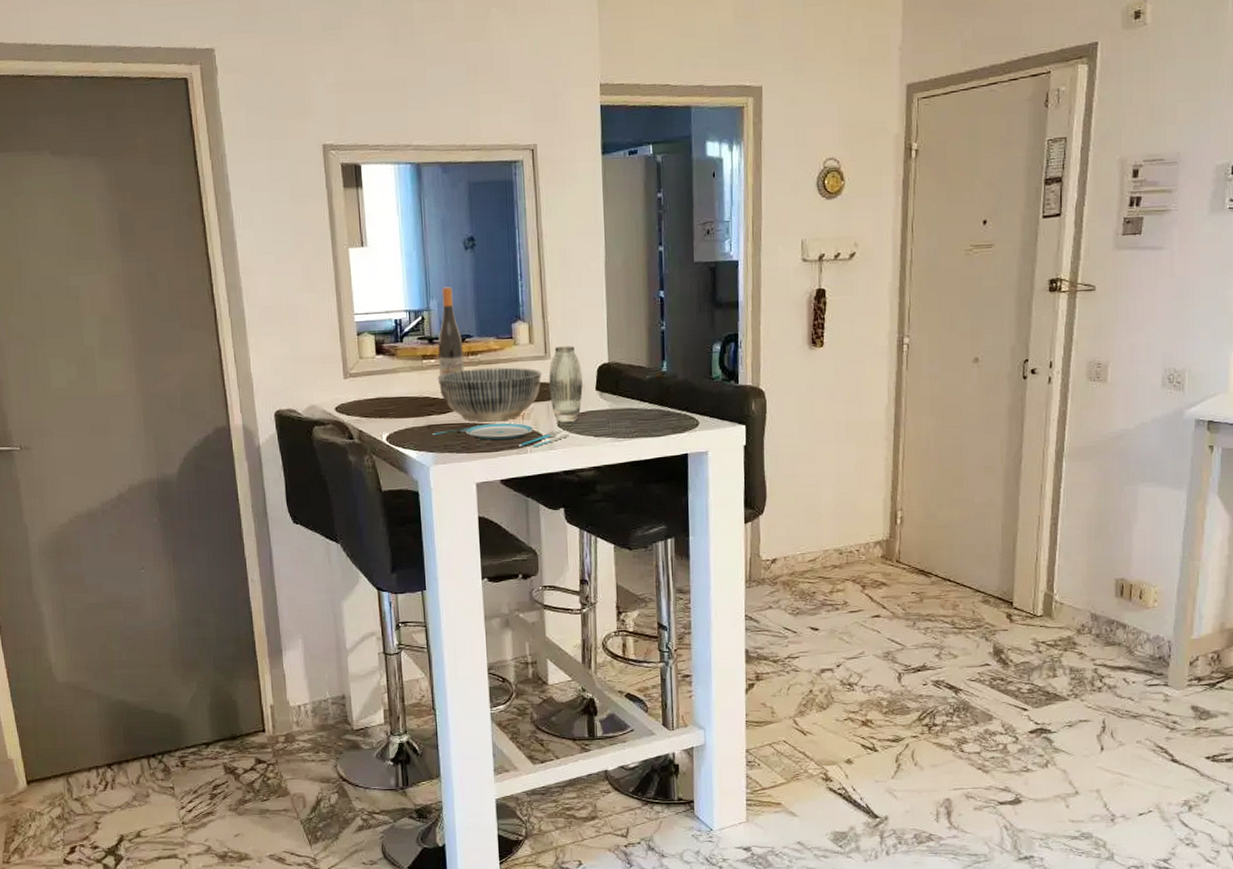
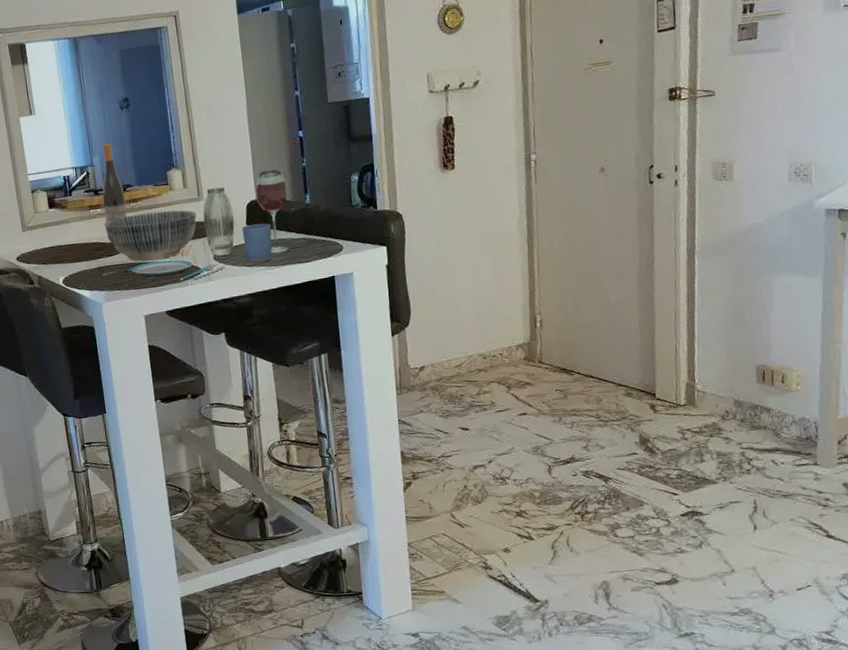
mug: none [590,389,623,433] -> present [242,223,273,263]
wineglass: none [608,331,643,424] -> present [255,169,290,254]

